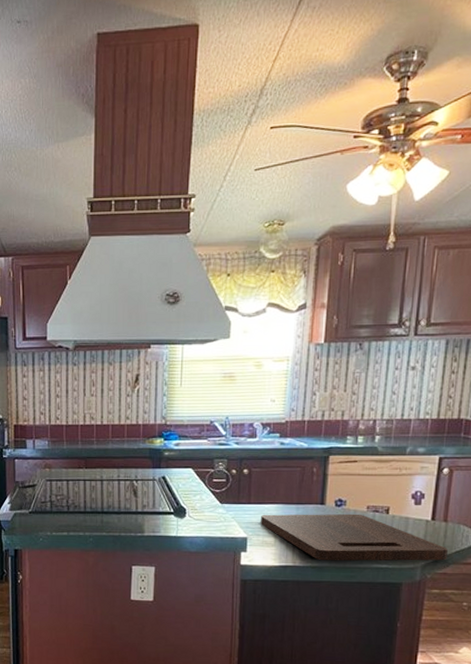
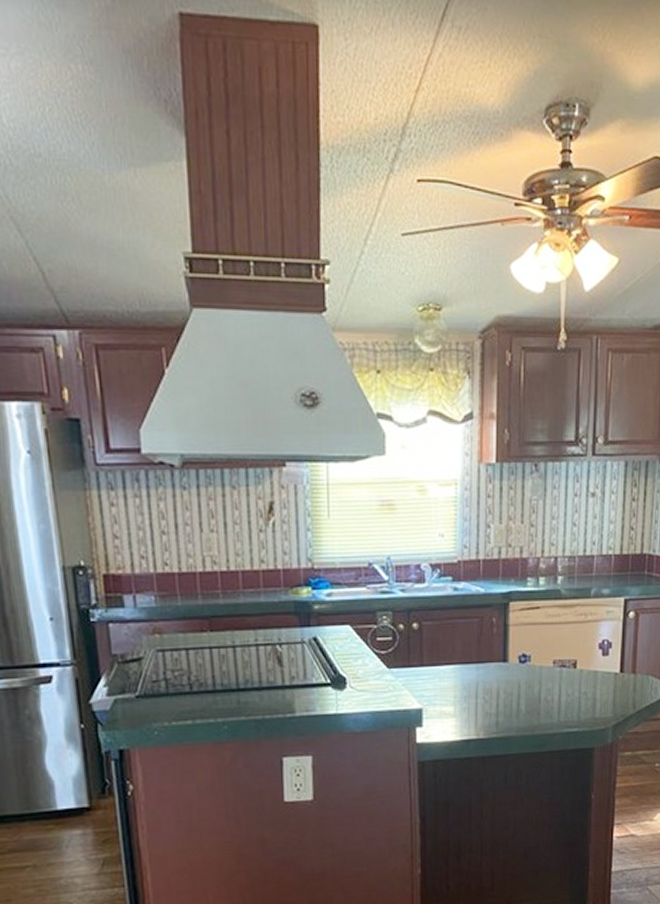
cutting board: present [261,513,448,561] -> none [437,670,638,730]

